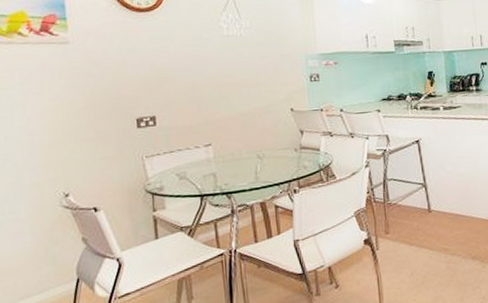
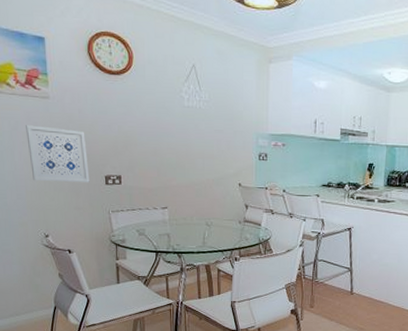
wall art: none [41,73,119,135] -> present [26,125,90,182]

